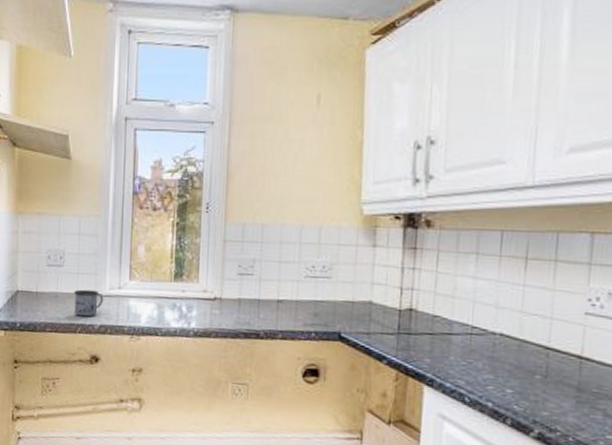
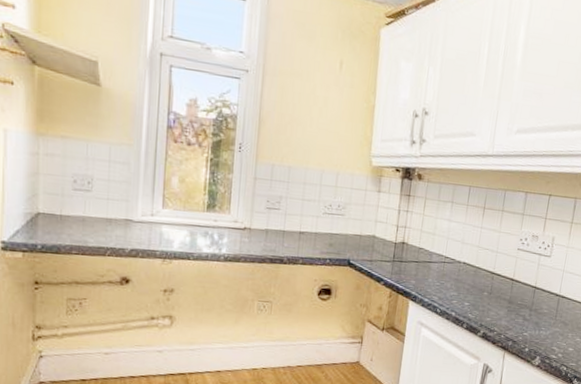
mug: present [74,289,104,317] -> none [103,214,135,241]

